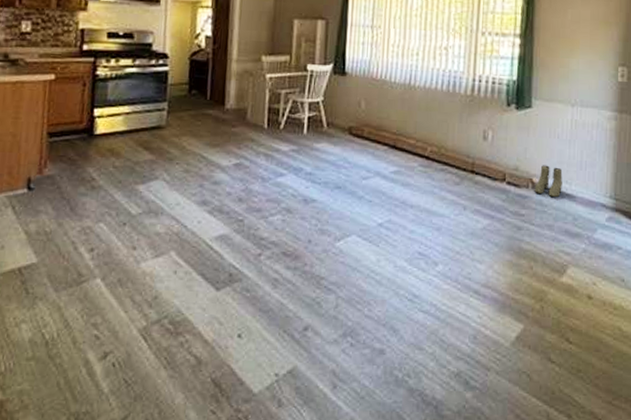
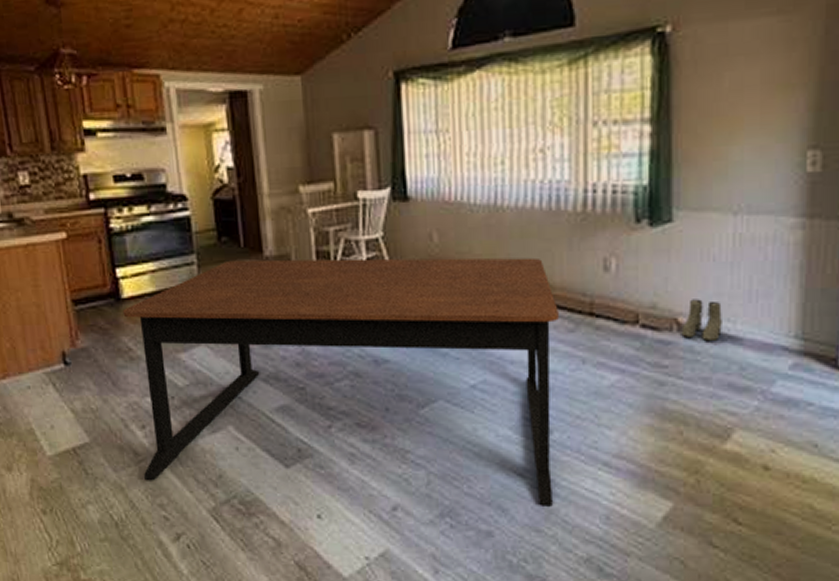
dining table: none [82,109,449,328] -> present [123,257,559,507]

